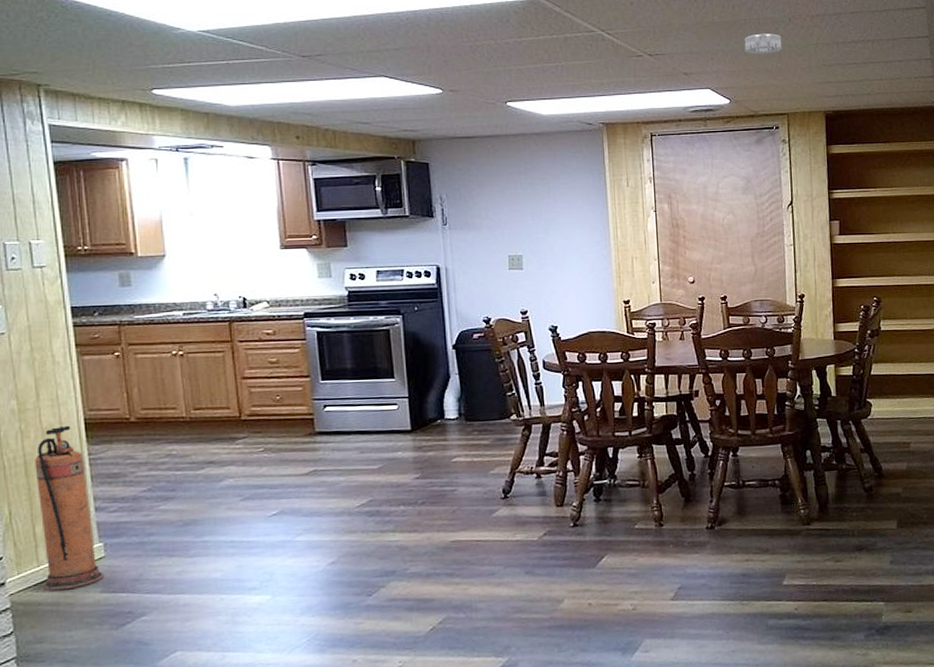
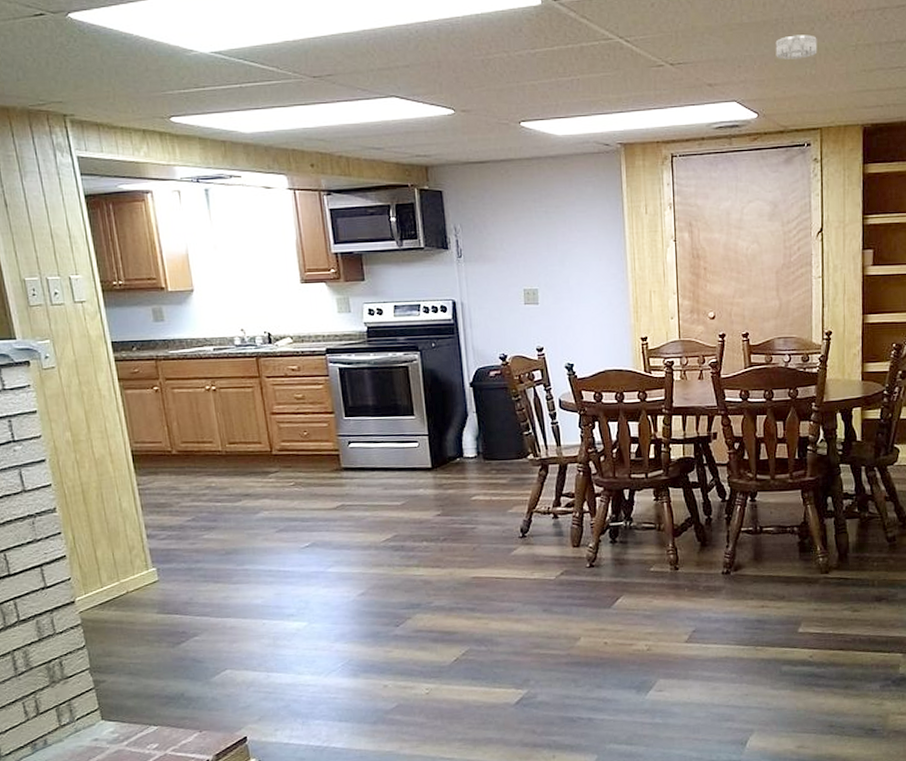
fire extinguisher: present [35,425,105,591] -> none [91,456,159,610]

